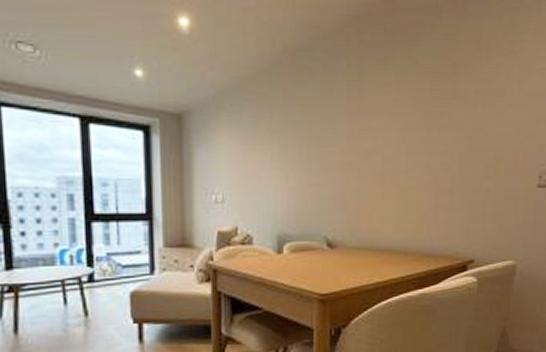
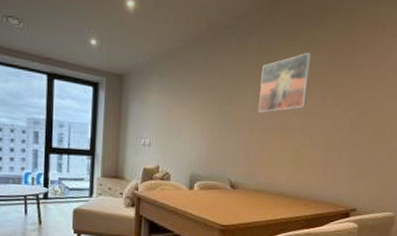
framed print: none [354,77,411,153] -> present [258,52,312,113]

